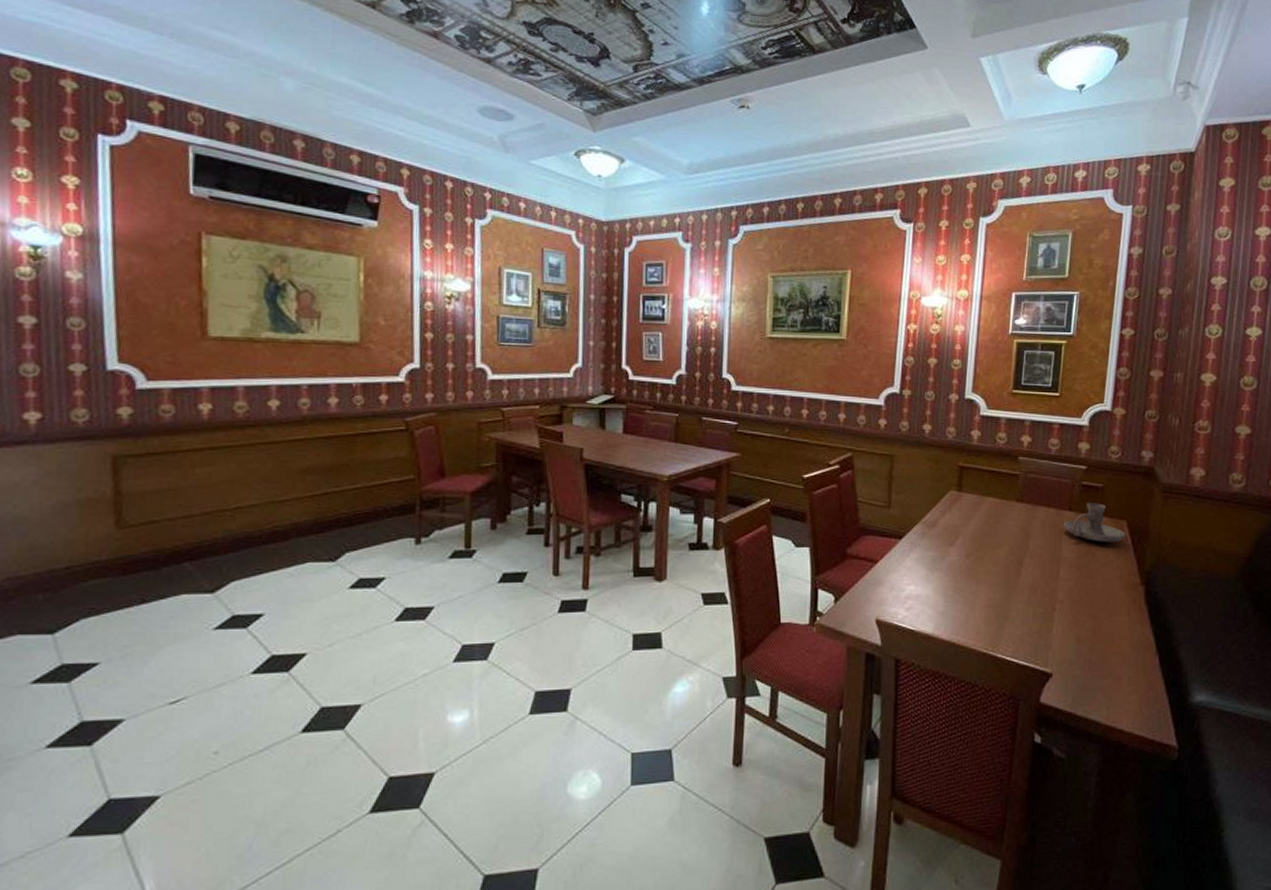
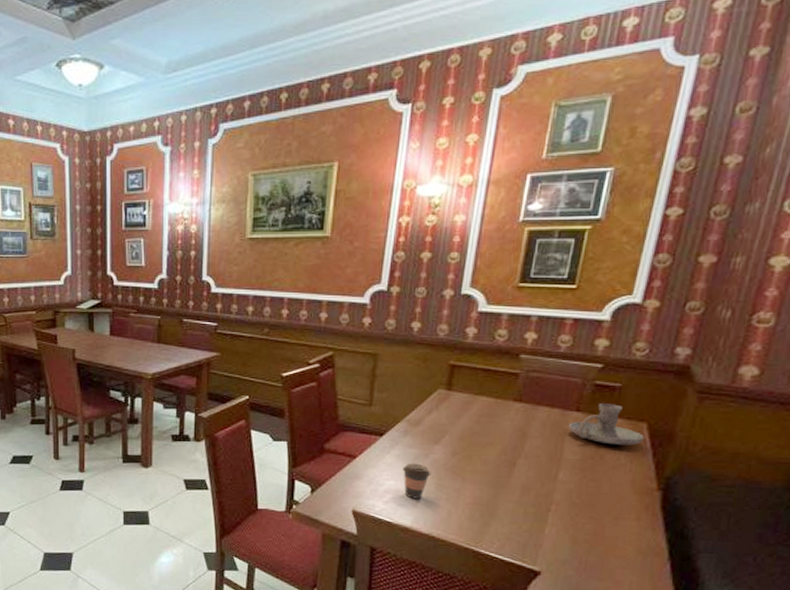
coffee cup: none [922,566,949,604] -> present [403,463,431,499]

